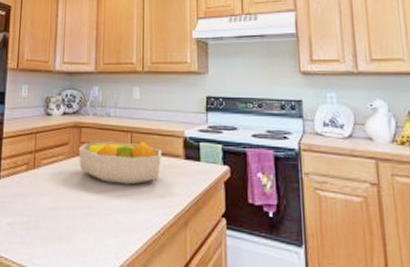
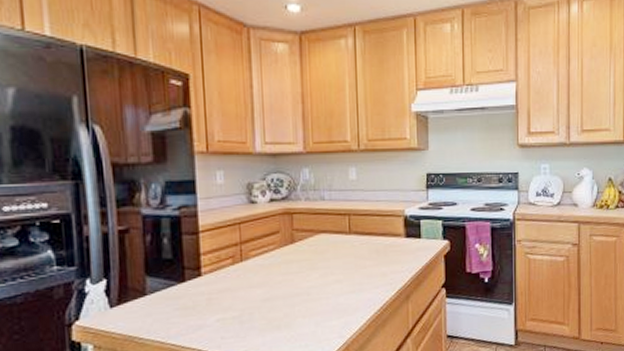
fruit bowl: present [78,141,161,185] -> none [291,223,382,268]

